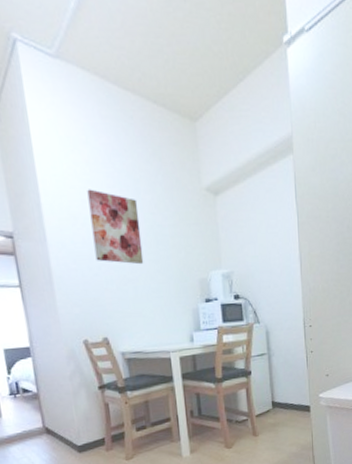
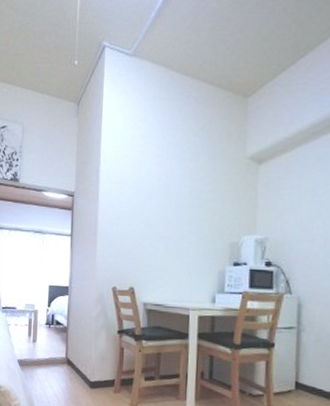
wall art: present [87,189,144,265] -> none [136,158,181,225]

